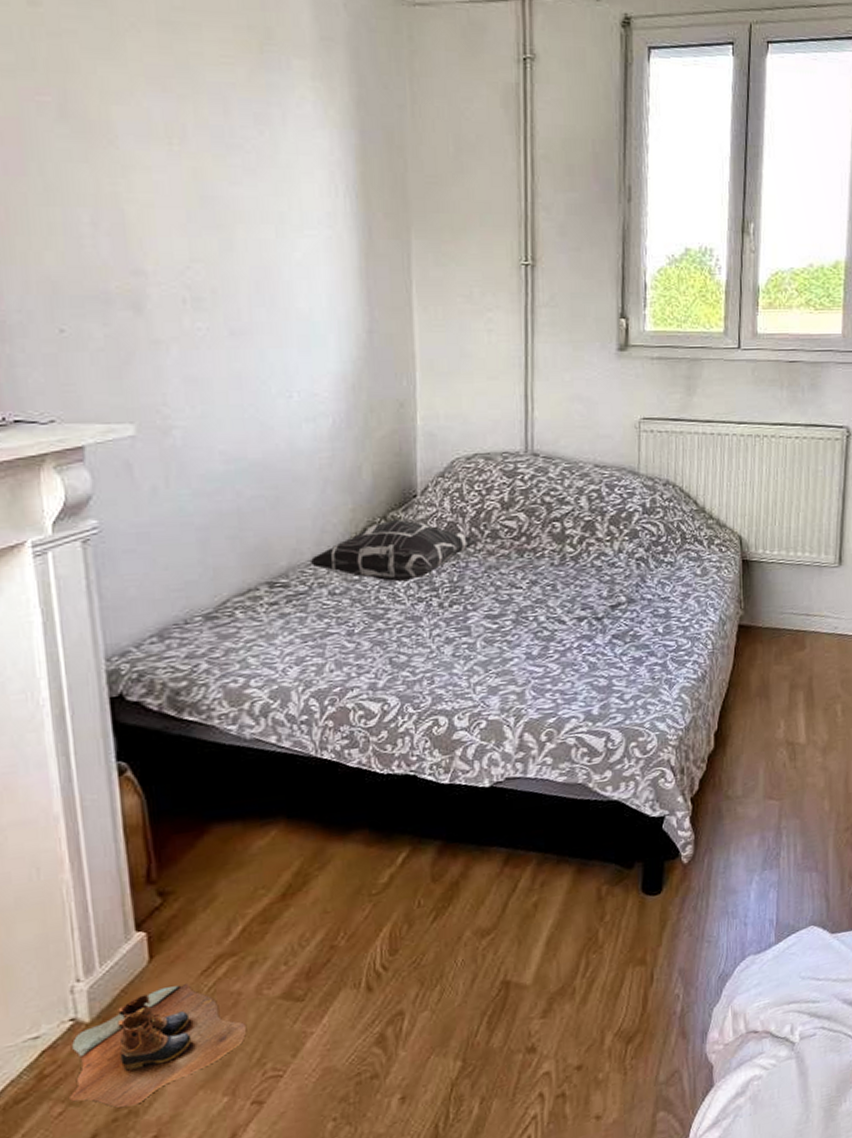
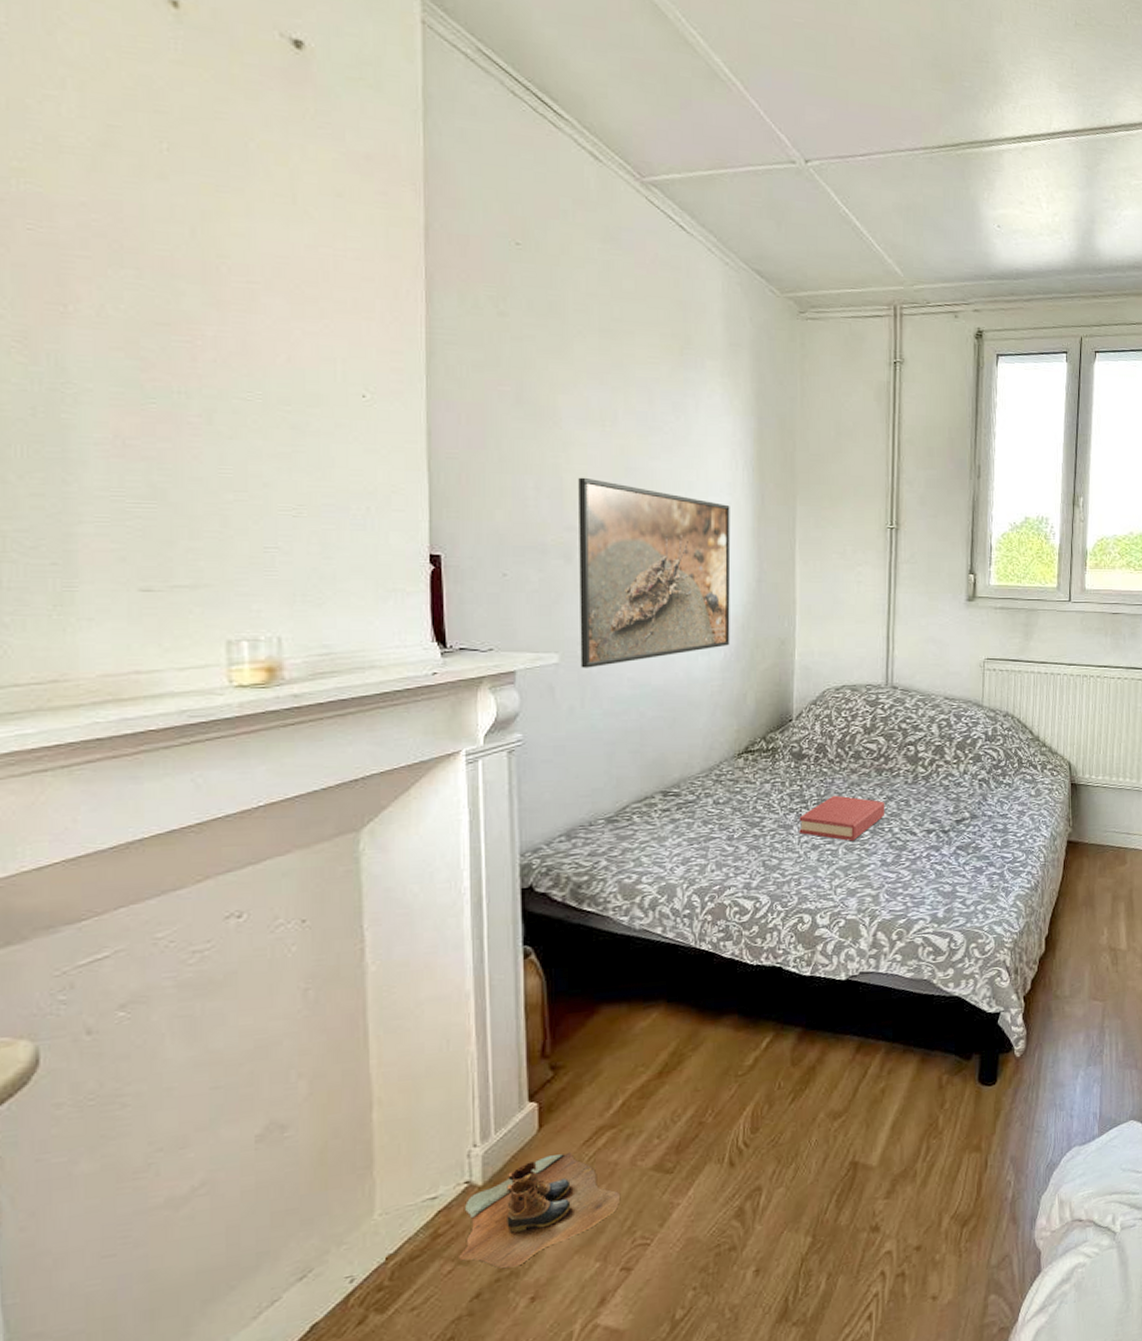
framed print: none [144,208,339,441] -> present [578,477,731,668]
decorative pillow: present [309,519,478,582] -> none [698,739,843,794]
hardback book: none [429,581,529,633] -> present [799,795,885,842]

